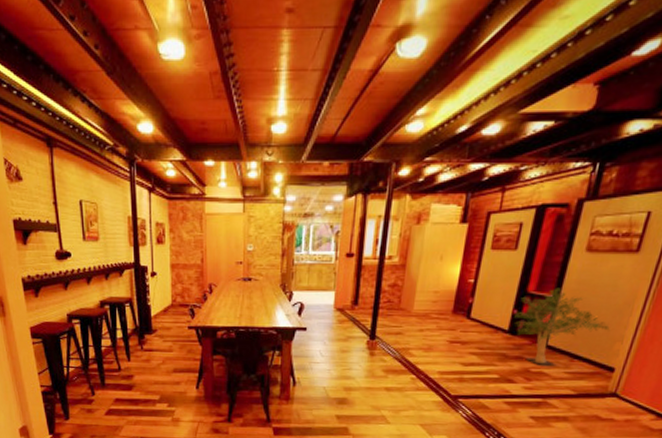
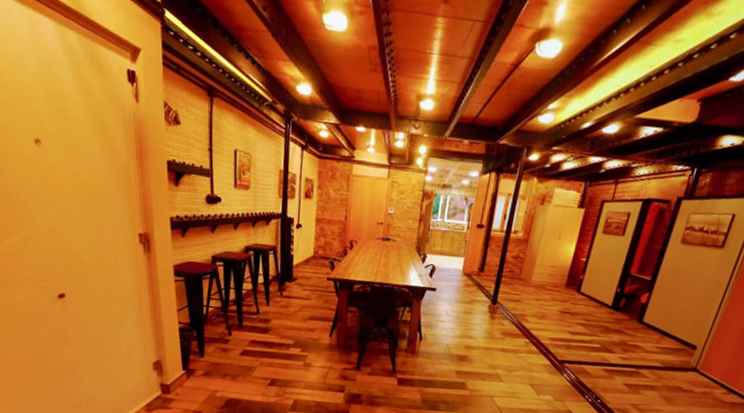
potted tree: present [514,288,610,366] -> none [617,272,696,340]

